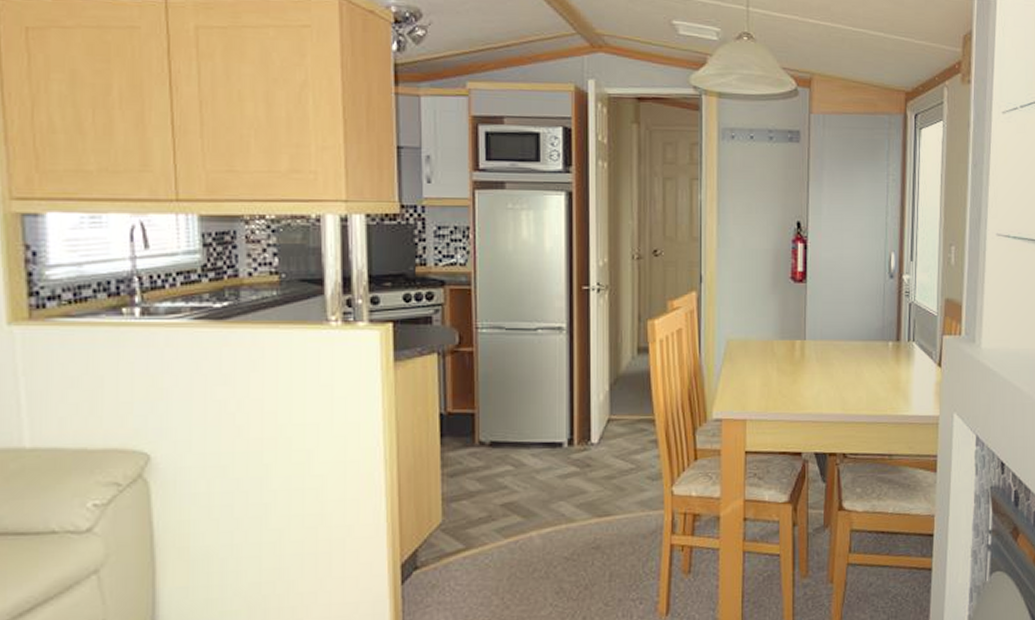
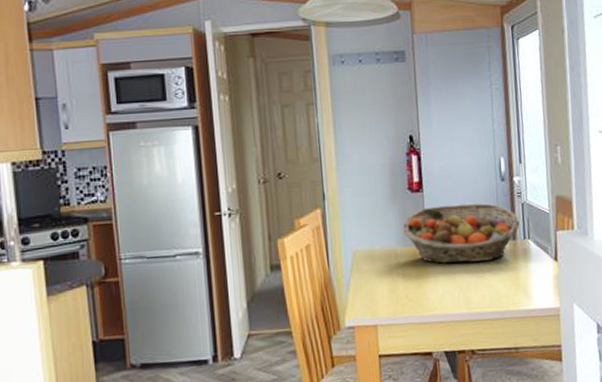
fruit basket: none [781,299,905,361] -> present [402,203,520,264]

